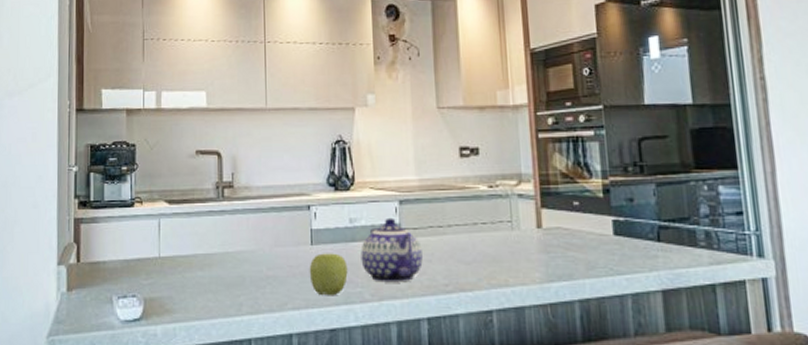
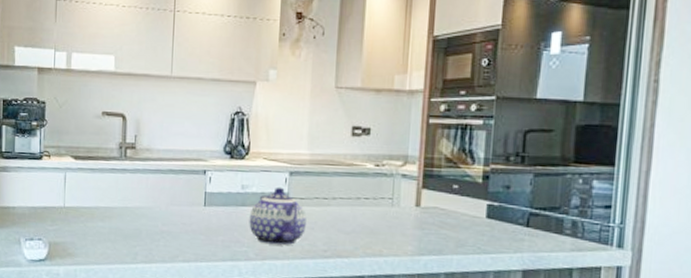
apple: present [309,253,348,295] -> none [200,214,236,252]

